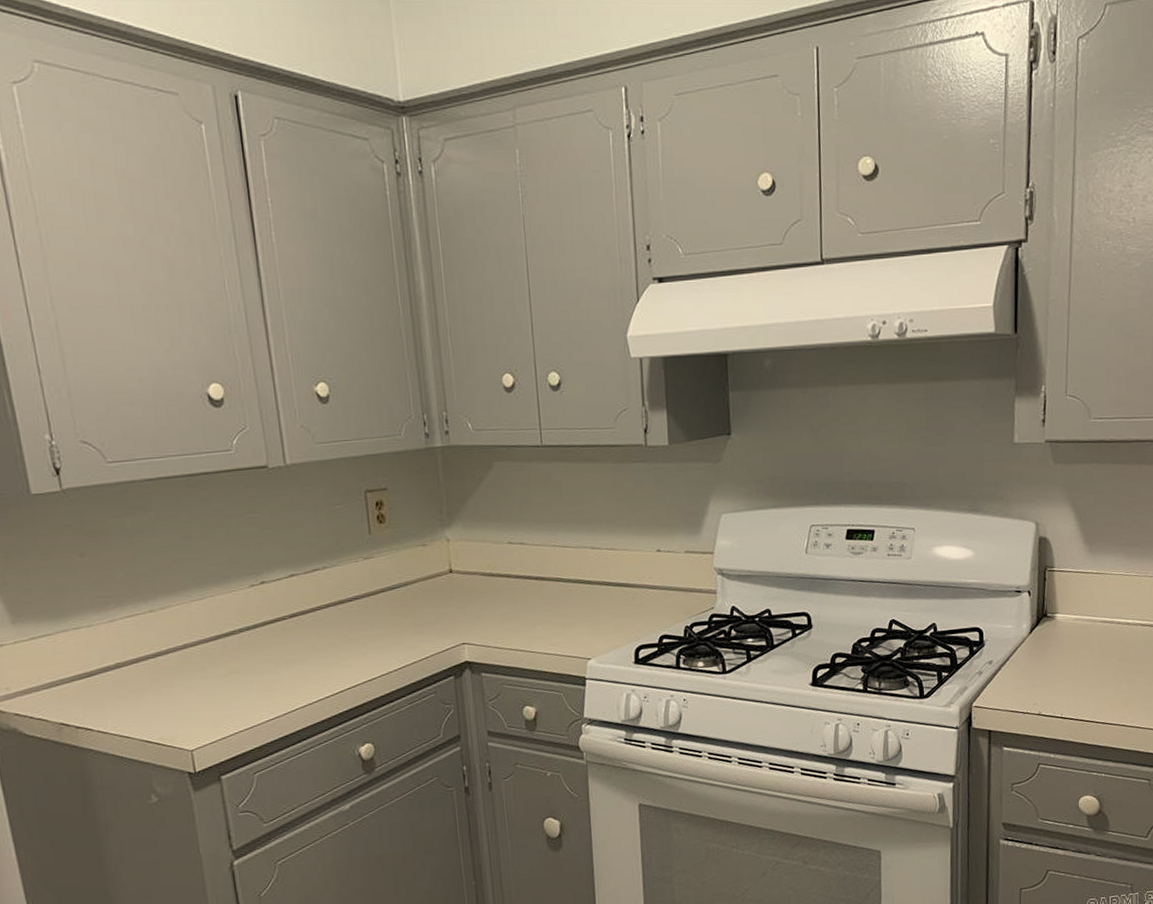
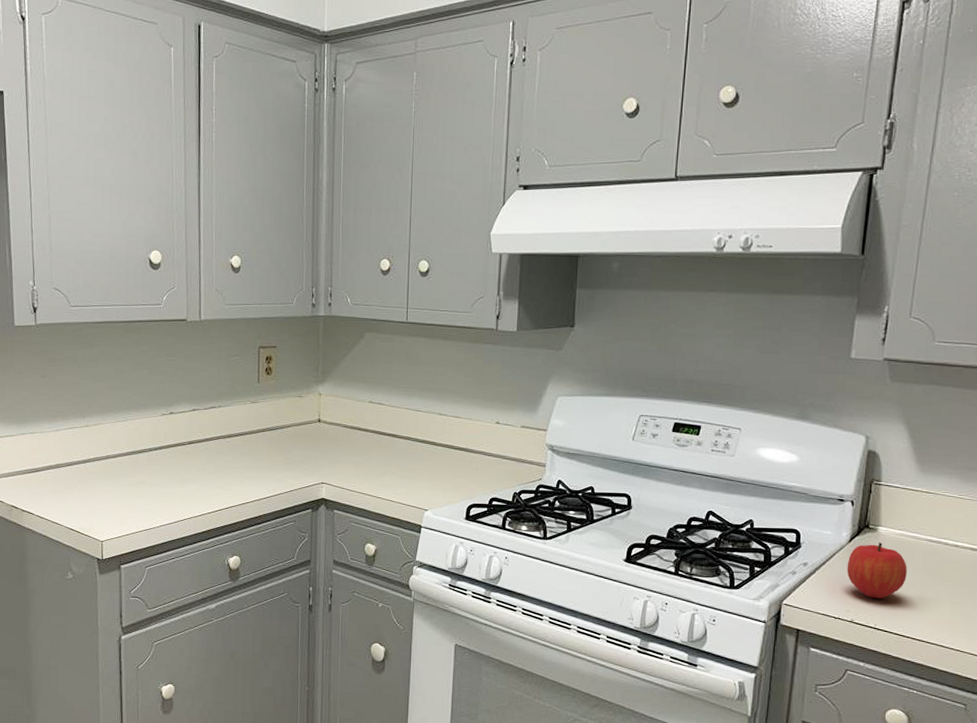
fruit: none [1030,630,1086,688] -> present [846,542,907,599]

